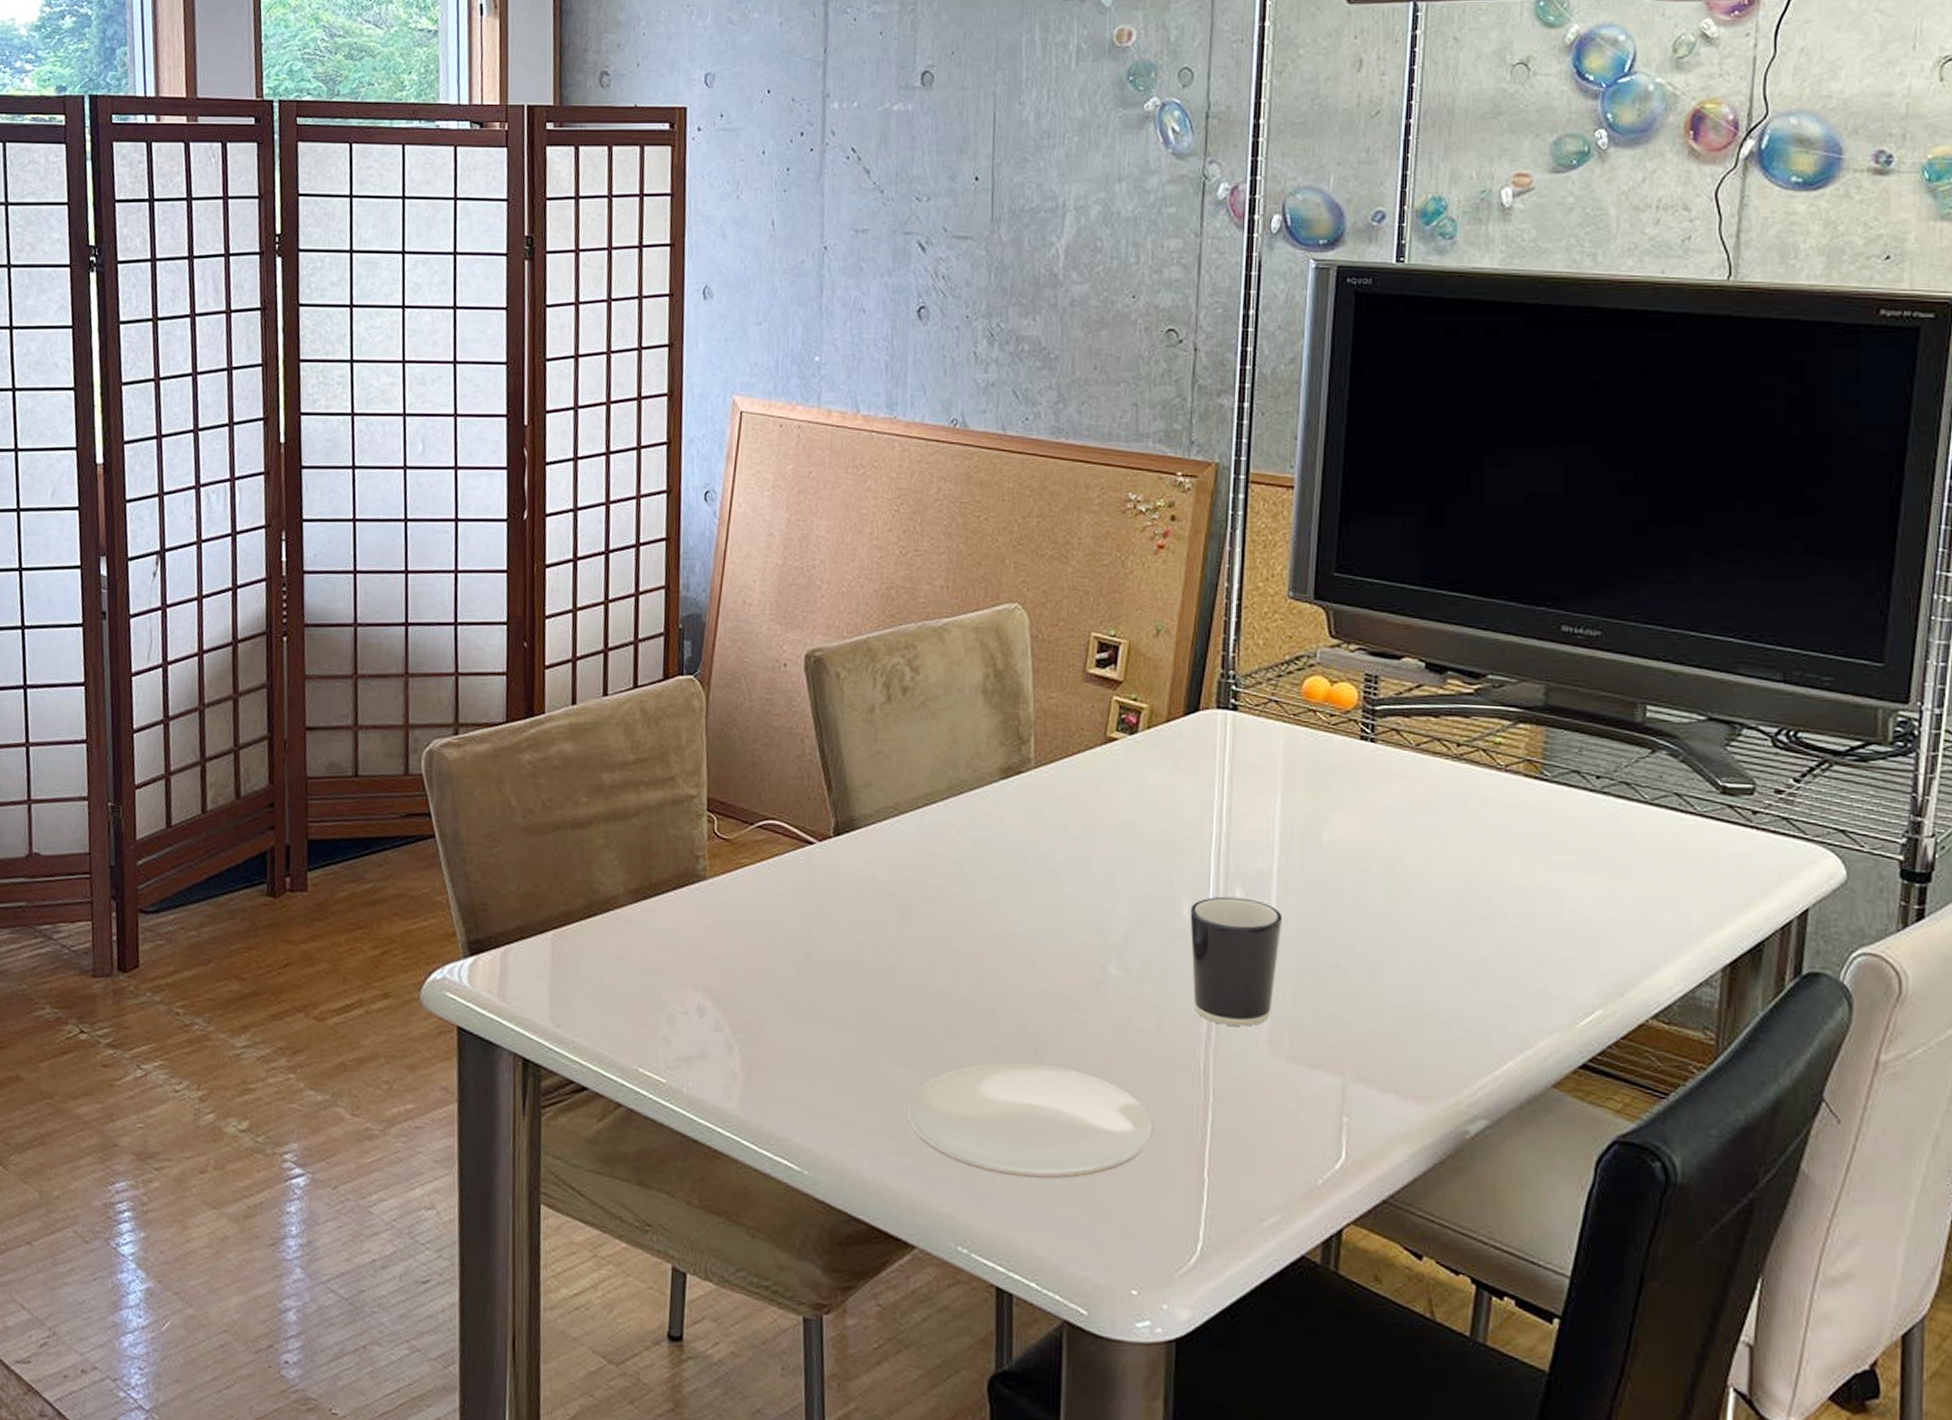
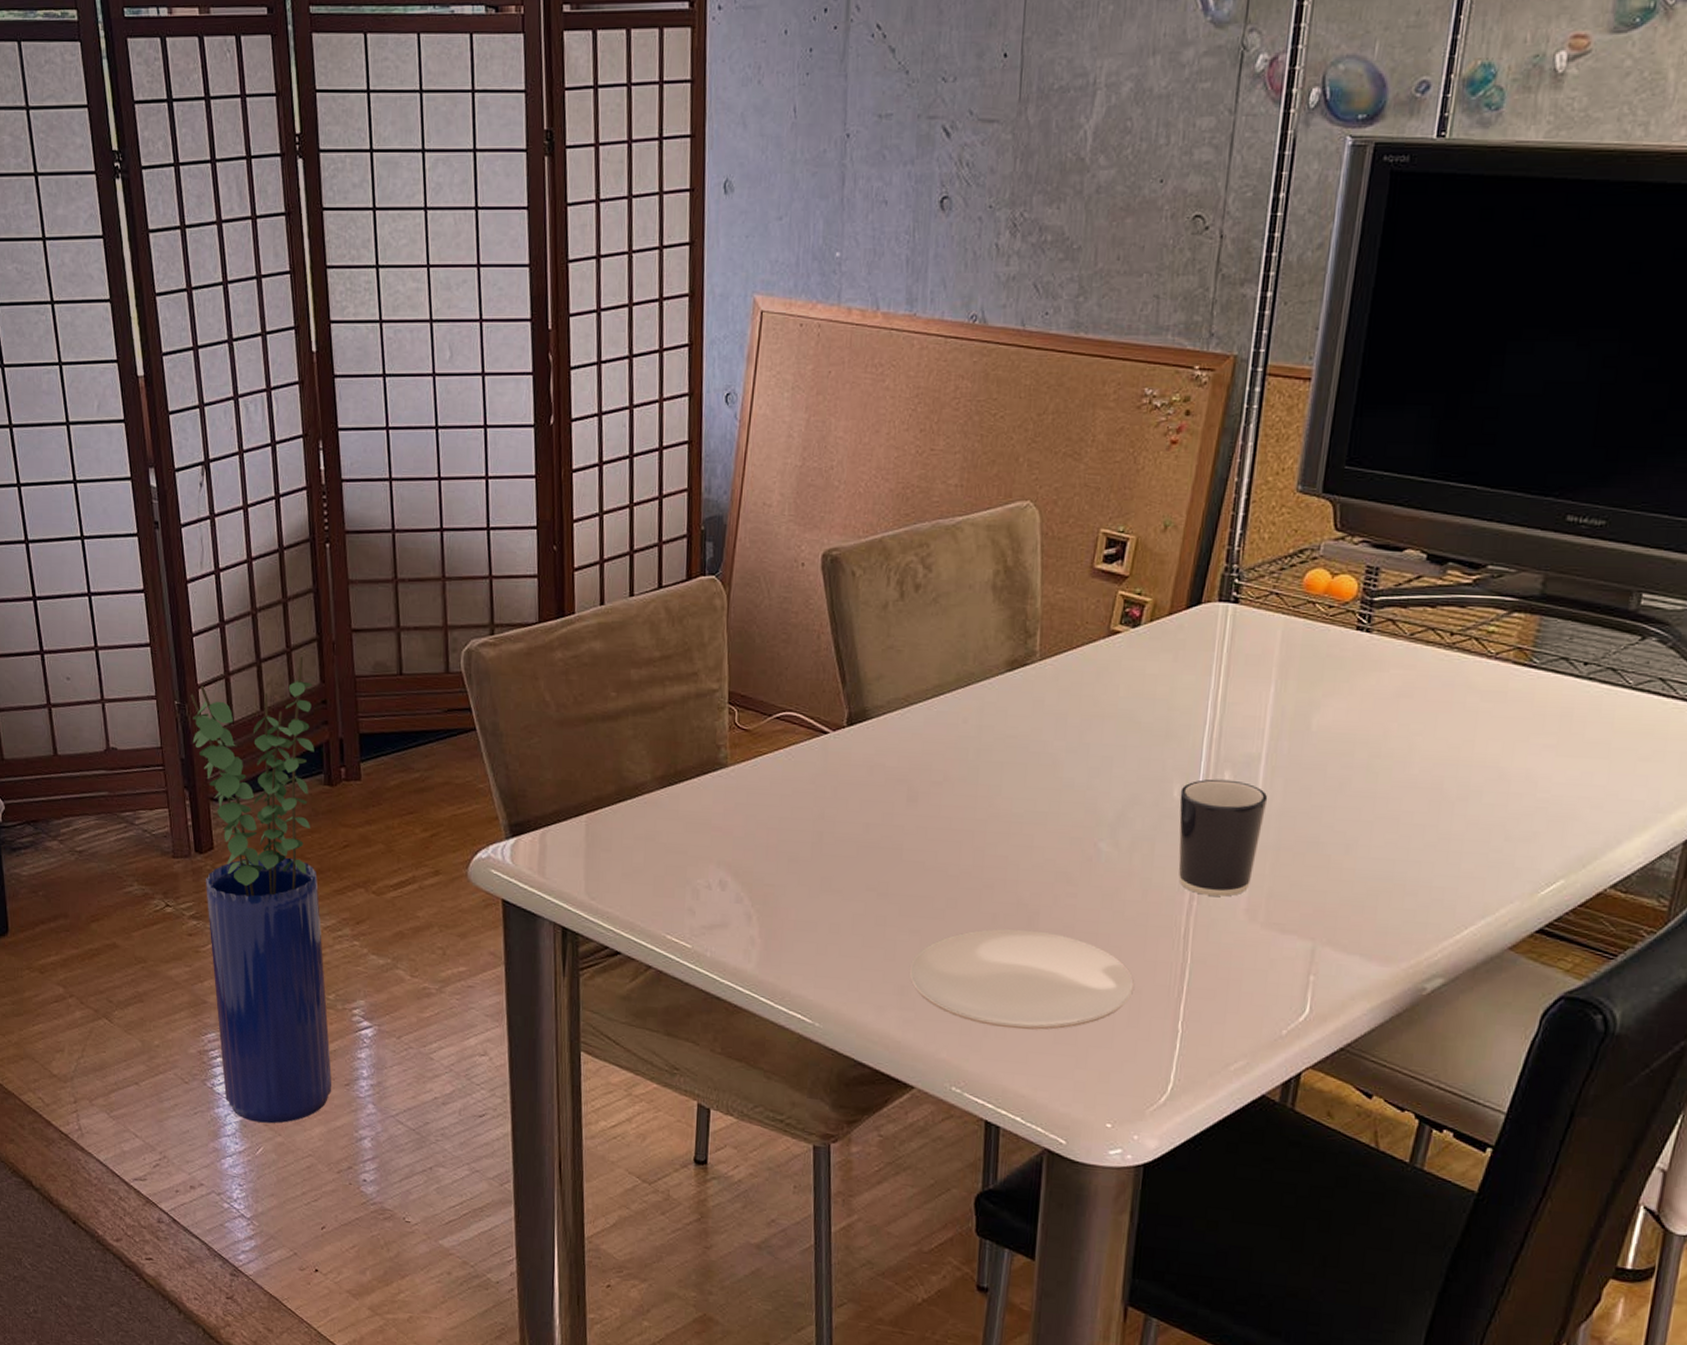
vase: none [124,754,260,1292] -> present [190,655,332,1124]

